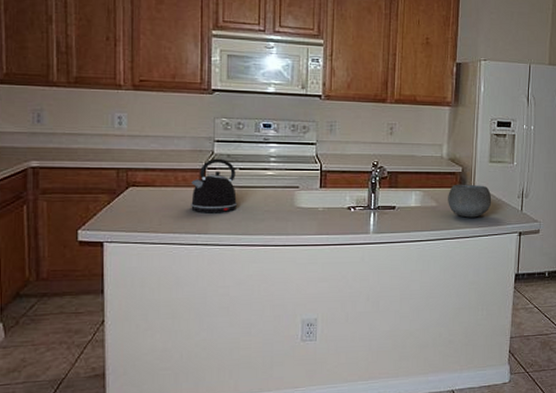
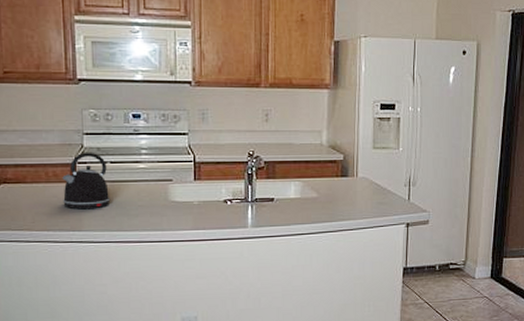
bowl: present [448,184,492,218] -> none [329,172,377,209]

